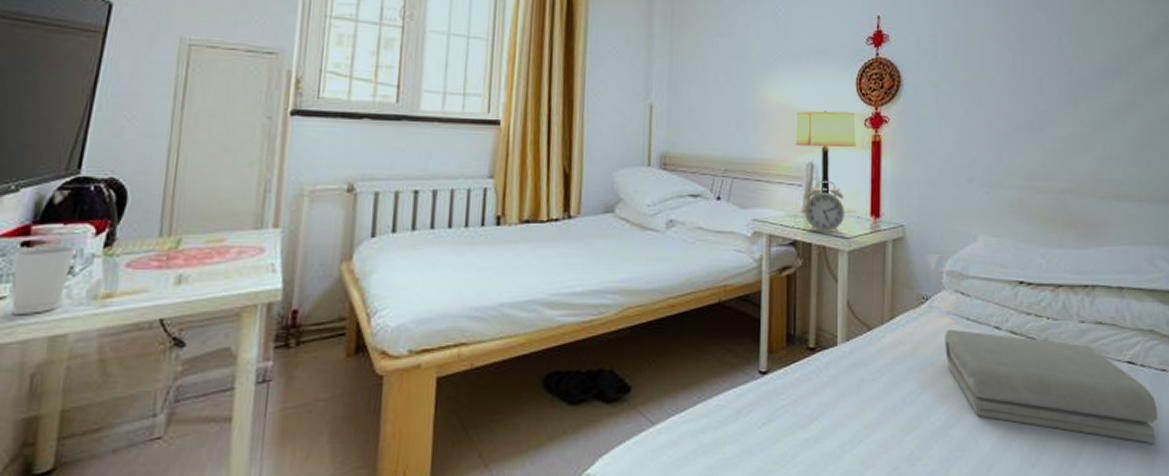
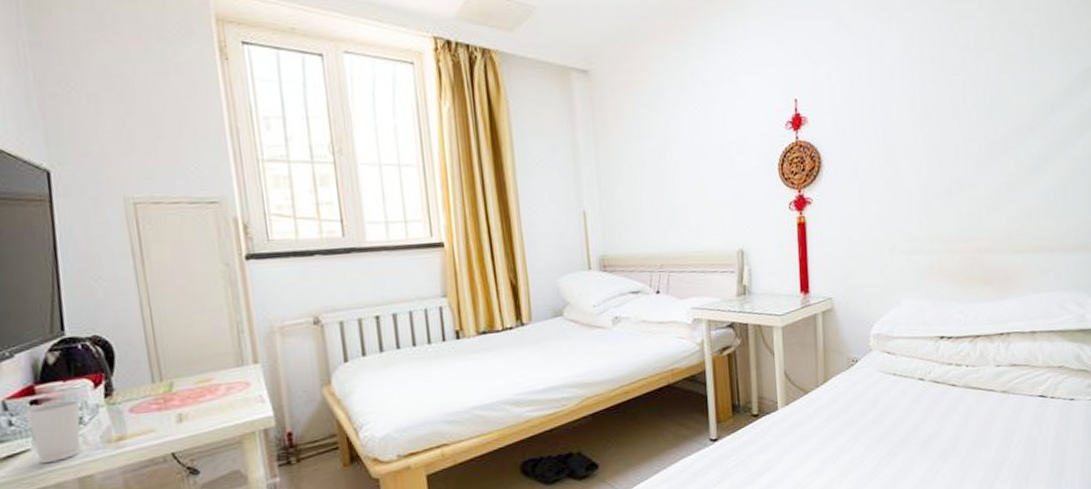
table lamp: present [795,111,856,193] -> none [723,197,782,277]
alarm clock: present [804,180,844,234] -> none [738,264,776,314]
towel: present [945,328,1158,445] -> none [874,384,1066,463]

